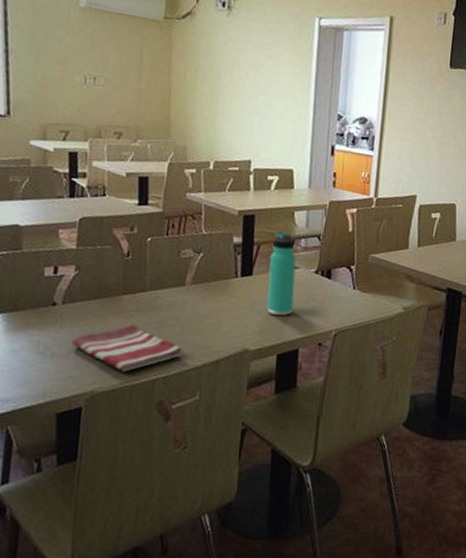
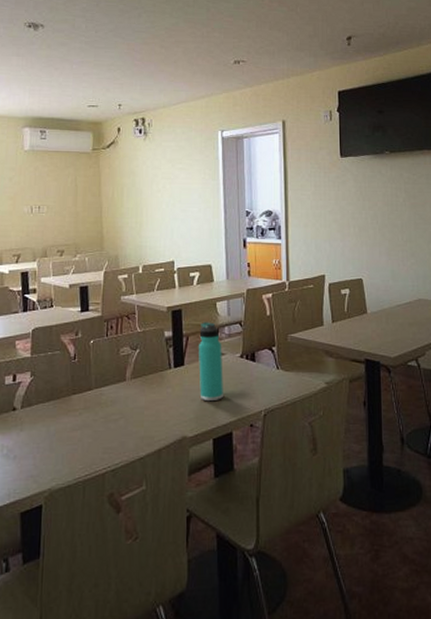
dish towel: present [71,323,182,372] -> none [30,421,127,468]

